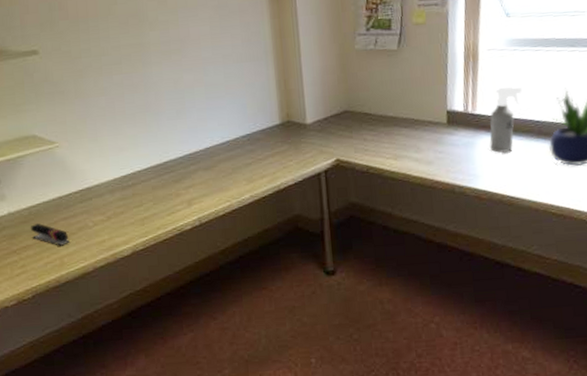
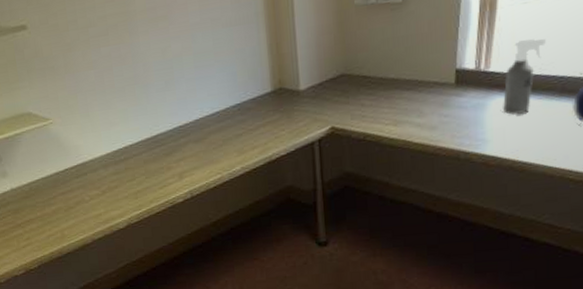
stapler: present [31,223,69,246] -> none [32,198,68,220]

